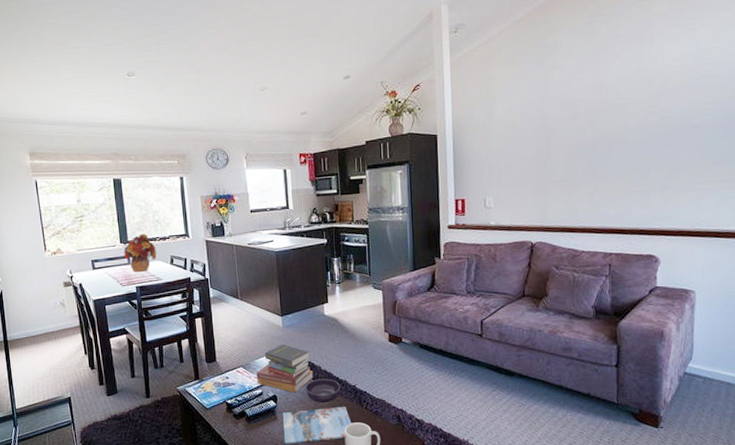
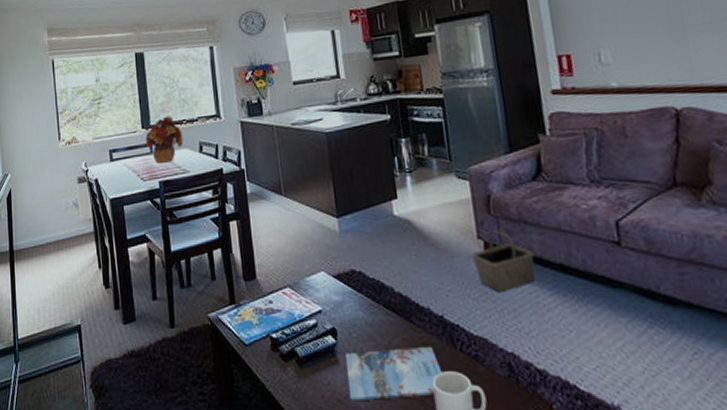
books: present [256,344,313,393] -> none [308,256,384,325]
bowl: present [305,378,340,404] -> none [374,304,423,343]
basket: none [379,325,423,369] -> present [471,229,535,292]

